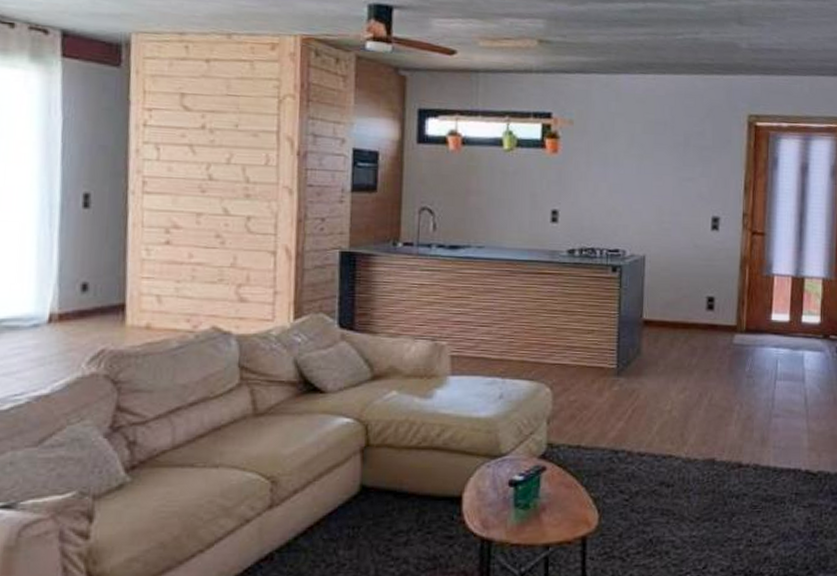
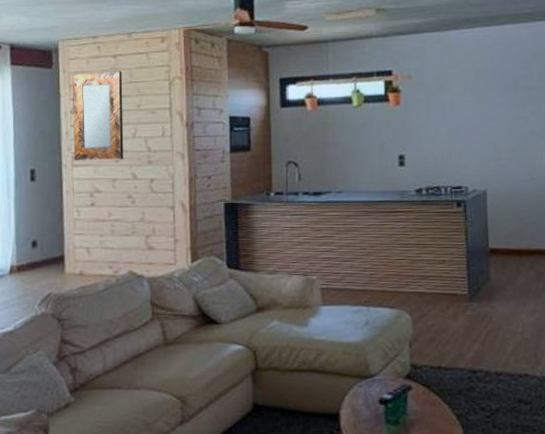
home mirror: none [144,77,217,190] -> present [72,71,124,161]

